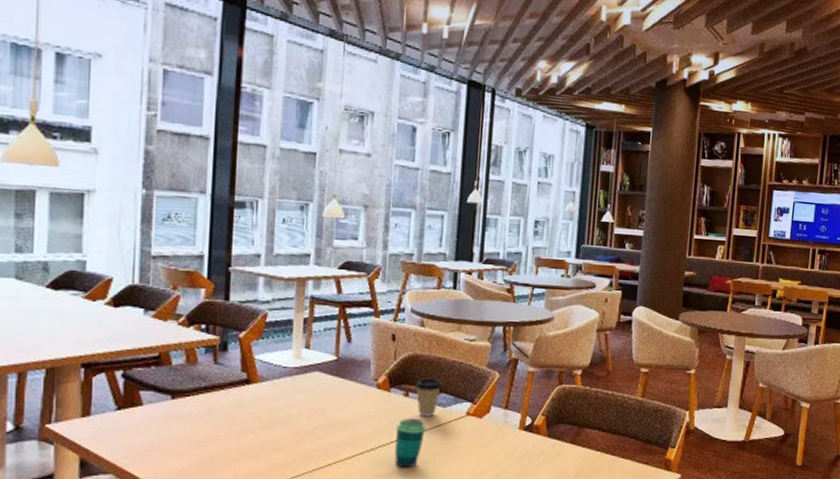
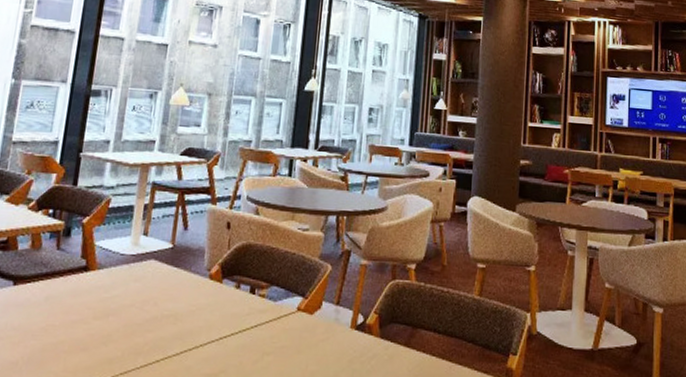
cup: present [395,418,427,468] -> none [222,312,257,368]
coffee cup: present [415,378,443,417] -> none [246,269,274,312]

